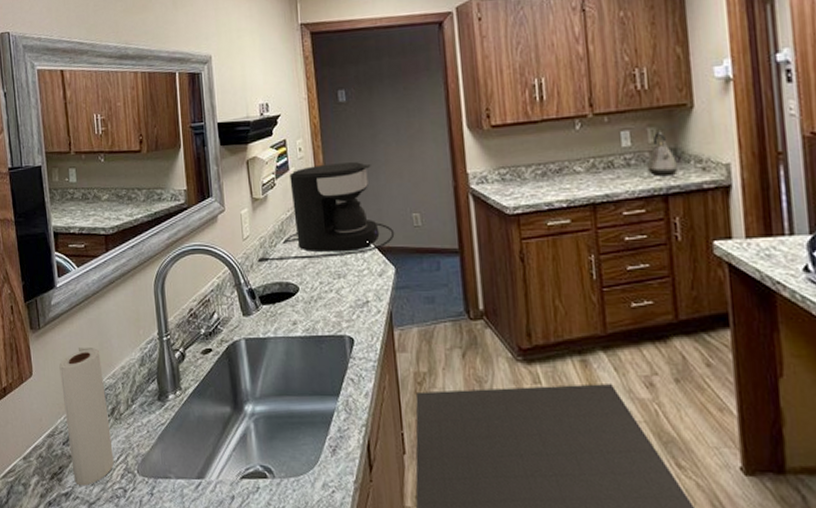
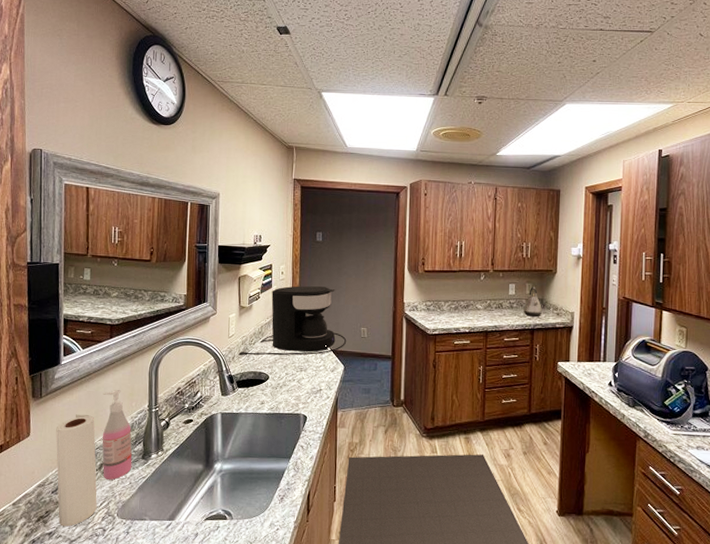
soap dispenser: none [105,315,148,427] -> present [102,390,132,480]

